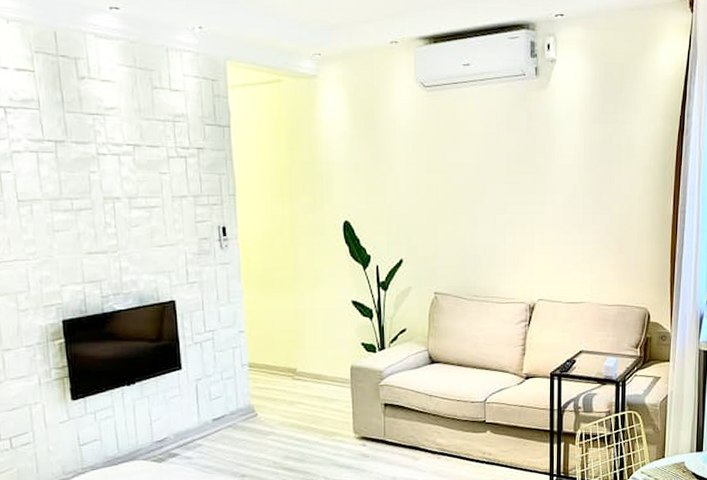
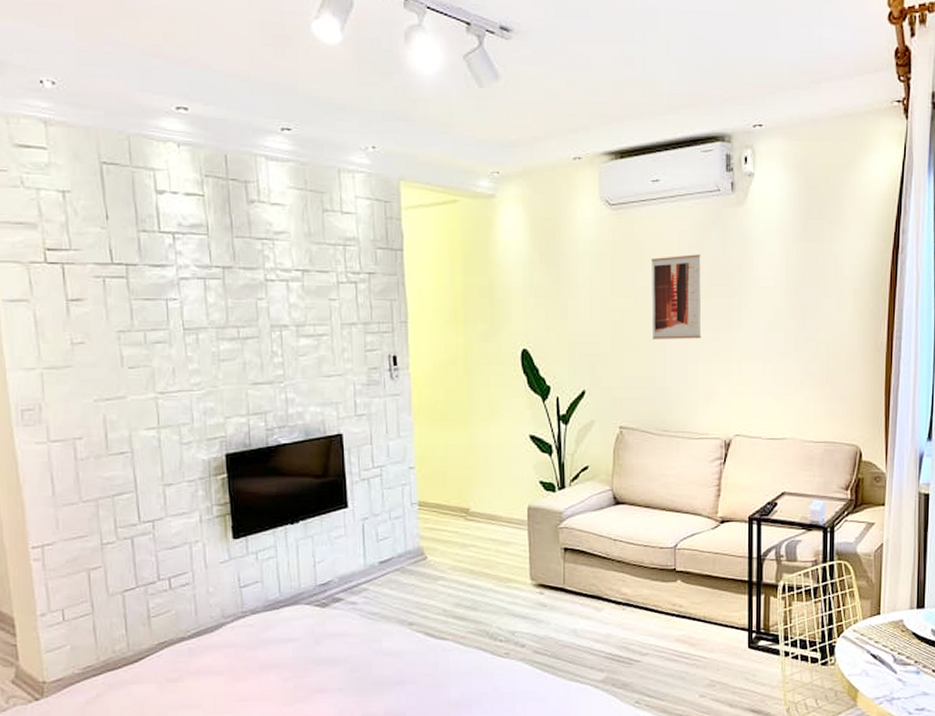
wall art: none [462,134,508,212] -> present [650,254,702,339]

